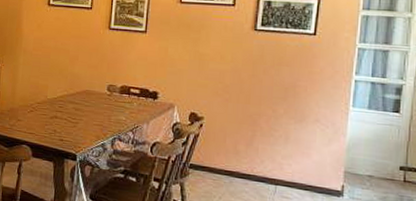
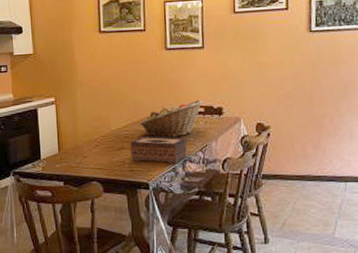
tissue box: none [62,109,118,140] -> present [129,136,187,164]
fruit basket: none [75,81,139,115] -> present [139,99,203,139]

